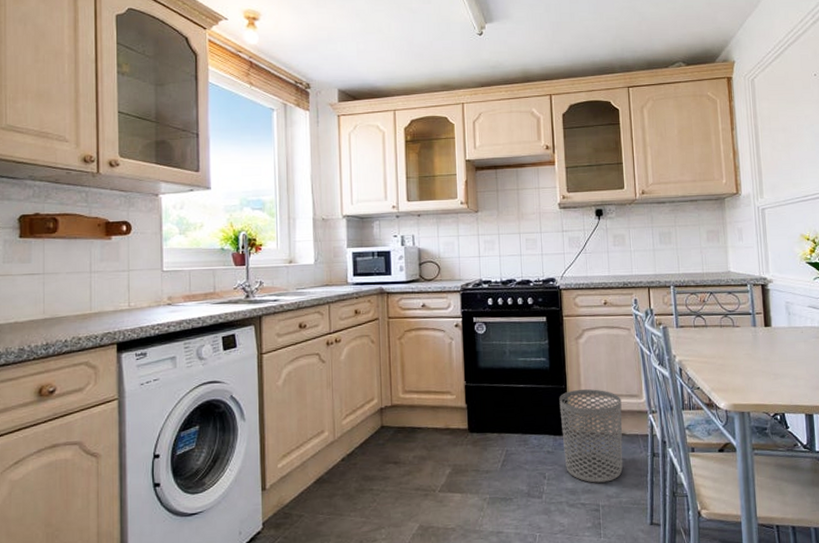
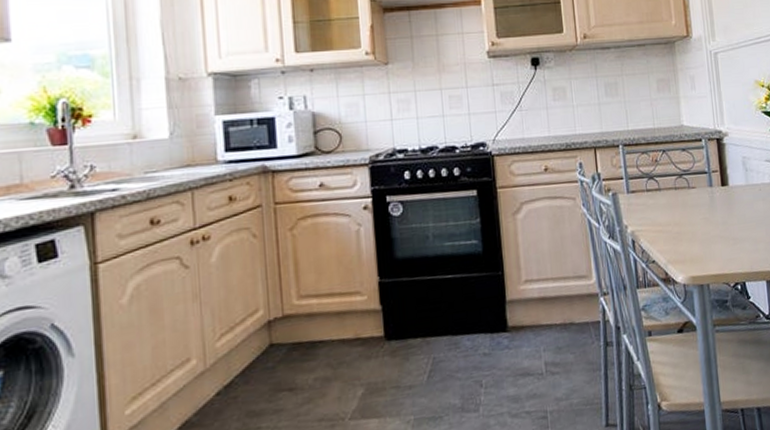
waste bin: present [559,389,623,483] -> none [495,272,573,386]

